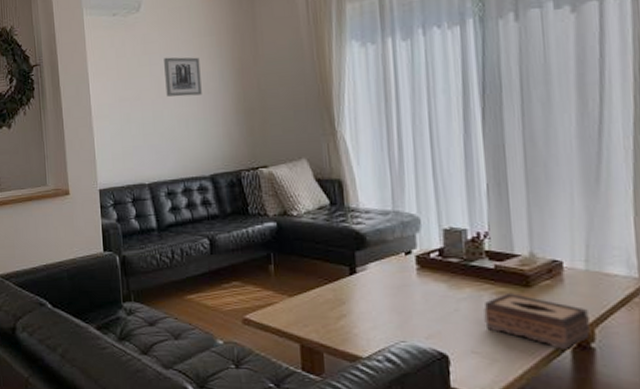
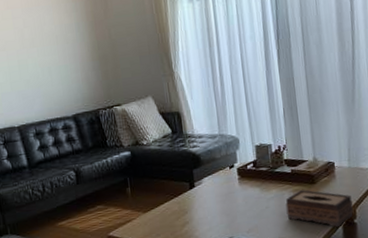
wall art: present [164,57,202,97] -> none [25,11,62,47]

